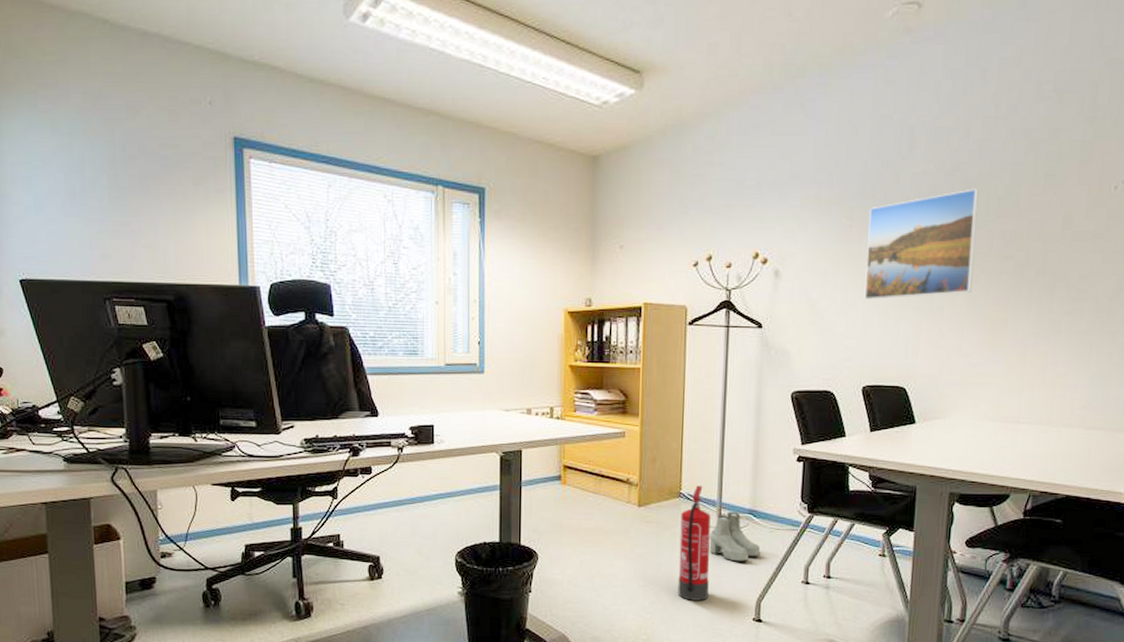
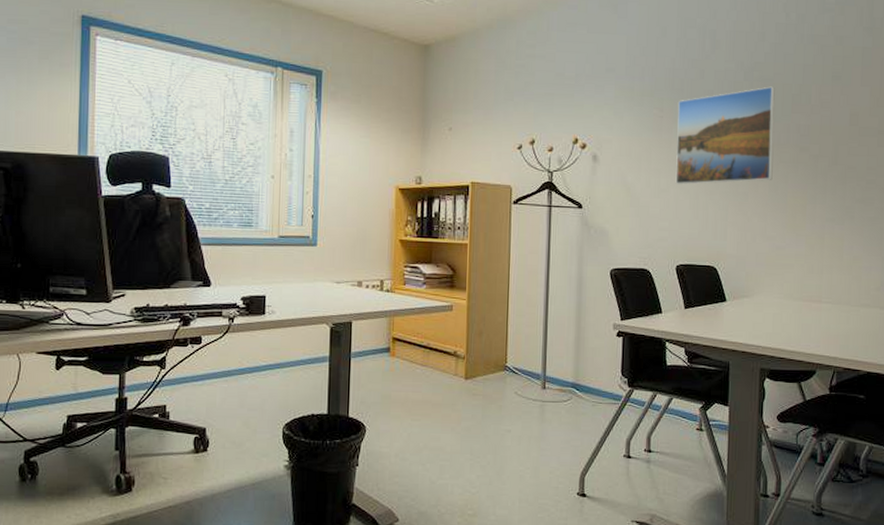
fire extinguisher: present [678,485,711,601] -> none [503,359,535,475]
boots: present [709,511,761,562] -> none [534,385,584,436]

